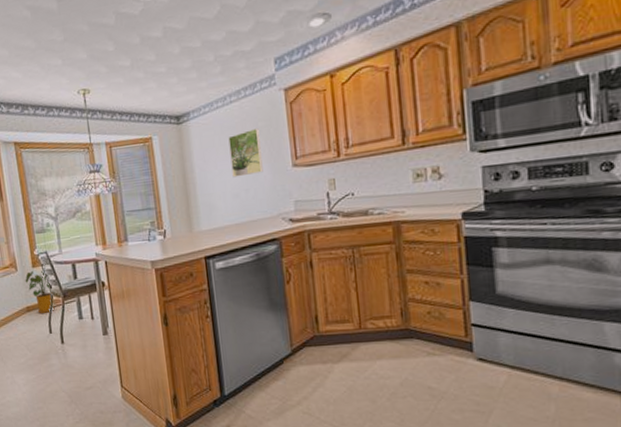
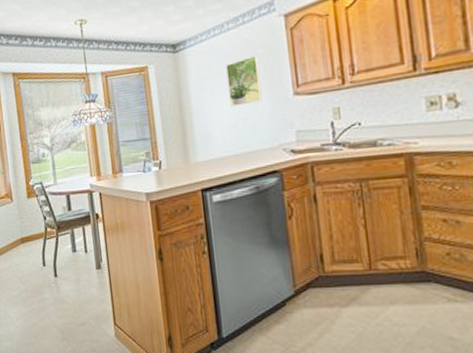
house plant: present [25,269,56,313] -> none [20,200,50,245]

